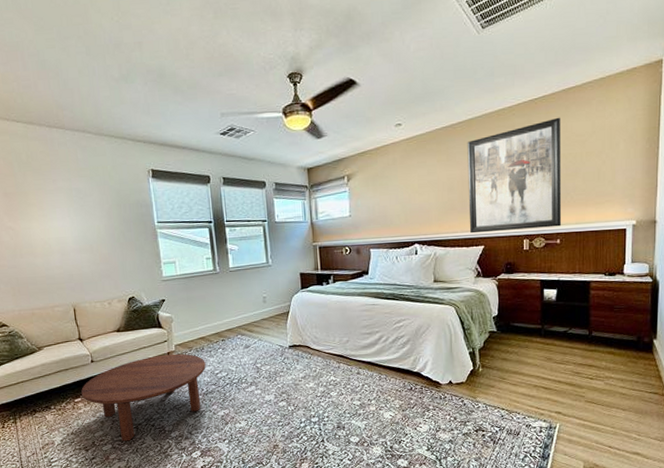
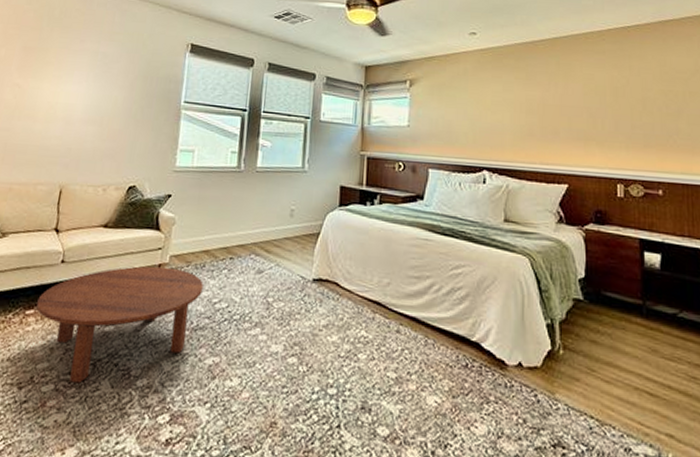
wall art: present [467,117,562,234] -> none [550,49,664,174]

